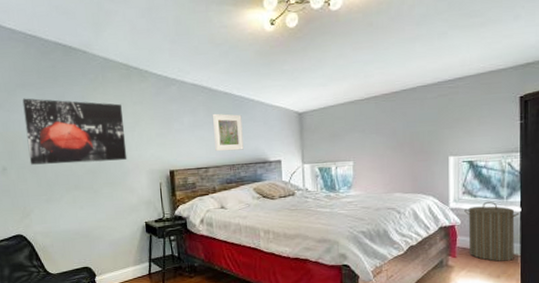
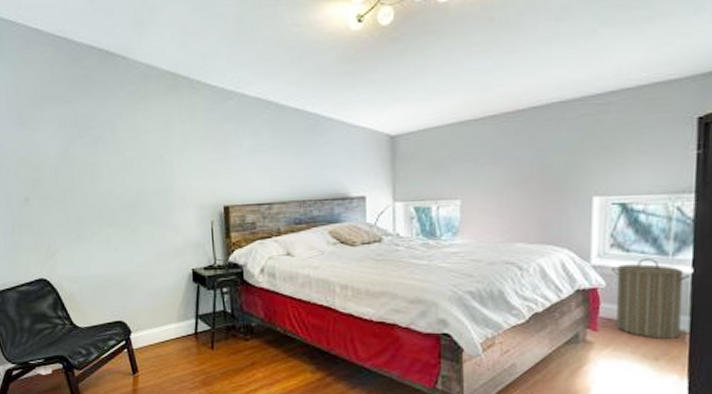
wall art: present [22,98,128,165] -> none [49,114,173,195]
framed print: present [212,113,244,152] -> none [278,135,318,184]

